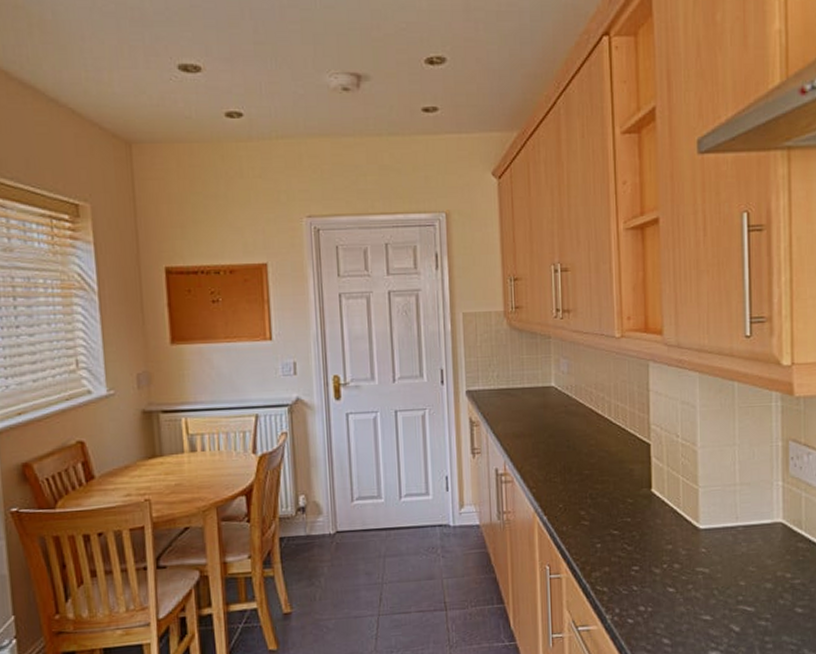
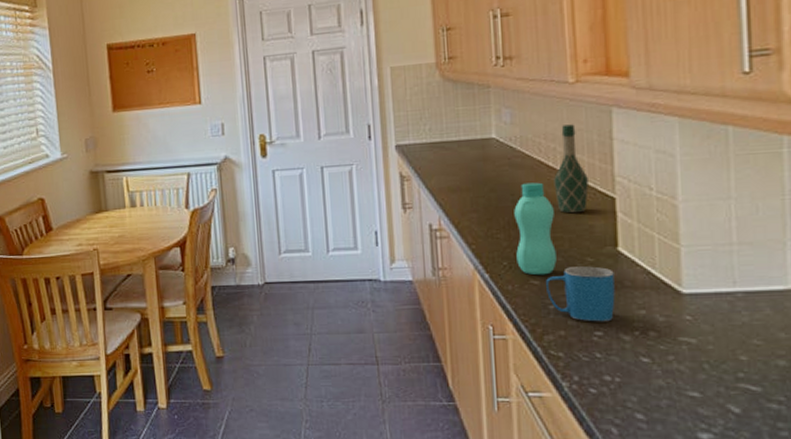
bottle: none [569,429,603,516] -> present [514,182,557,276]
mug: none [595,507,649,558] -> present [546,266,615,322]
wine bottle: none [602,376,630,458] -> present [554,124,589,213]

